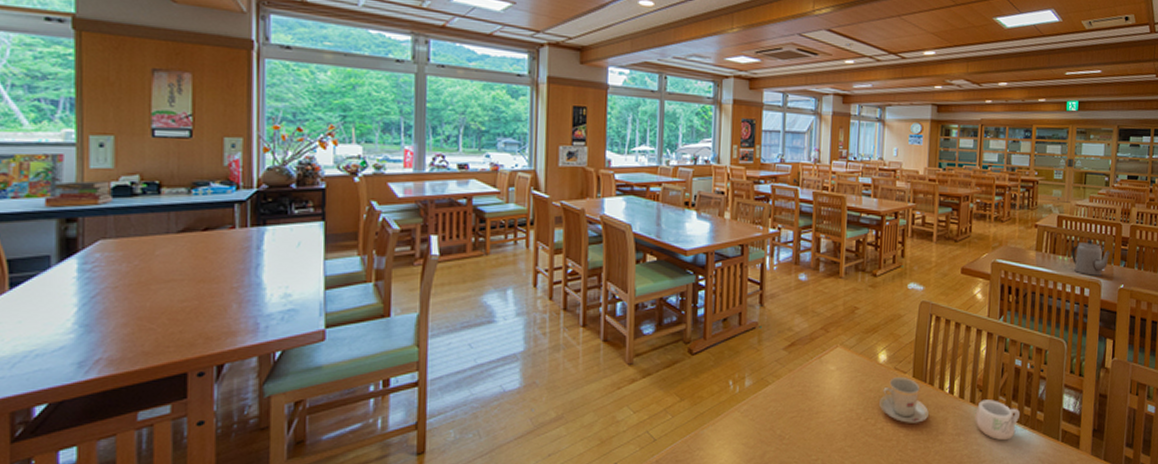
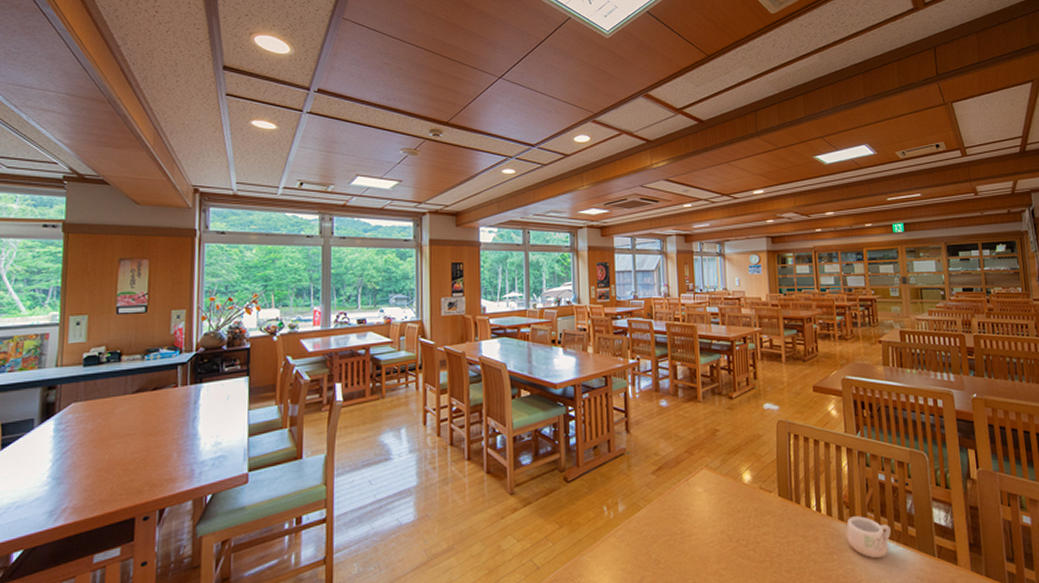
books: present [43,180,114,208] -> none [32,353,85,378]
teacup: present [879,378,929,423] -> none [749,497,799,543]
teapot: present [1071,238,1111,276] -> none [919,351,958,387]

